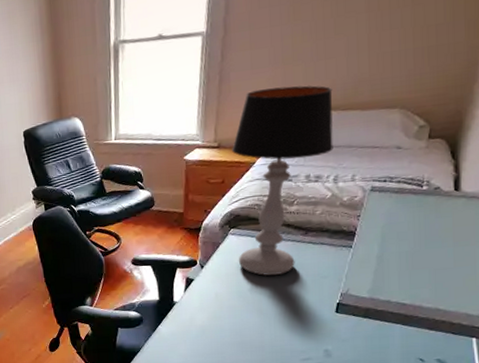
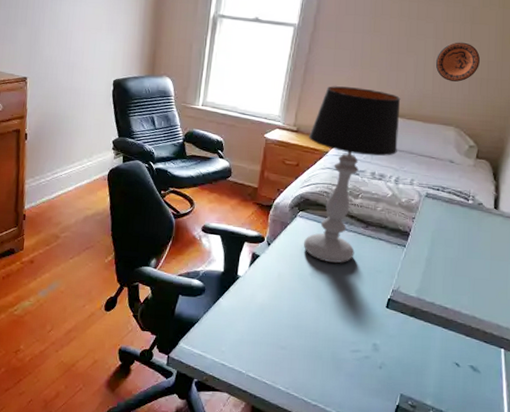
decorative plate: none [370,8,427,58] -> present [435,42,481,82]

